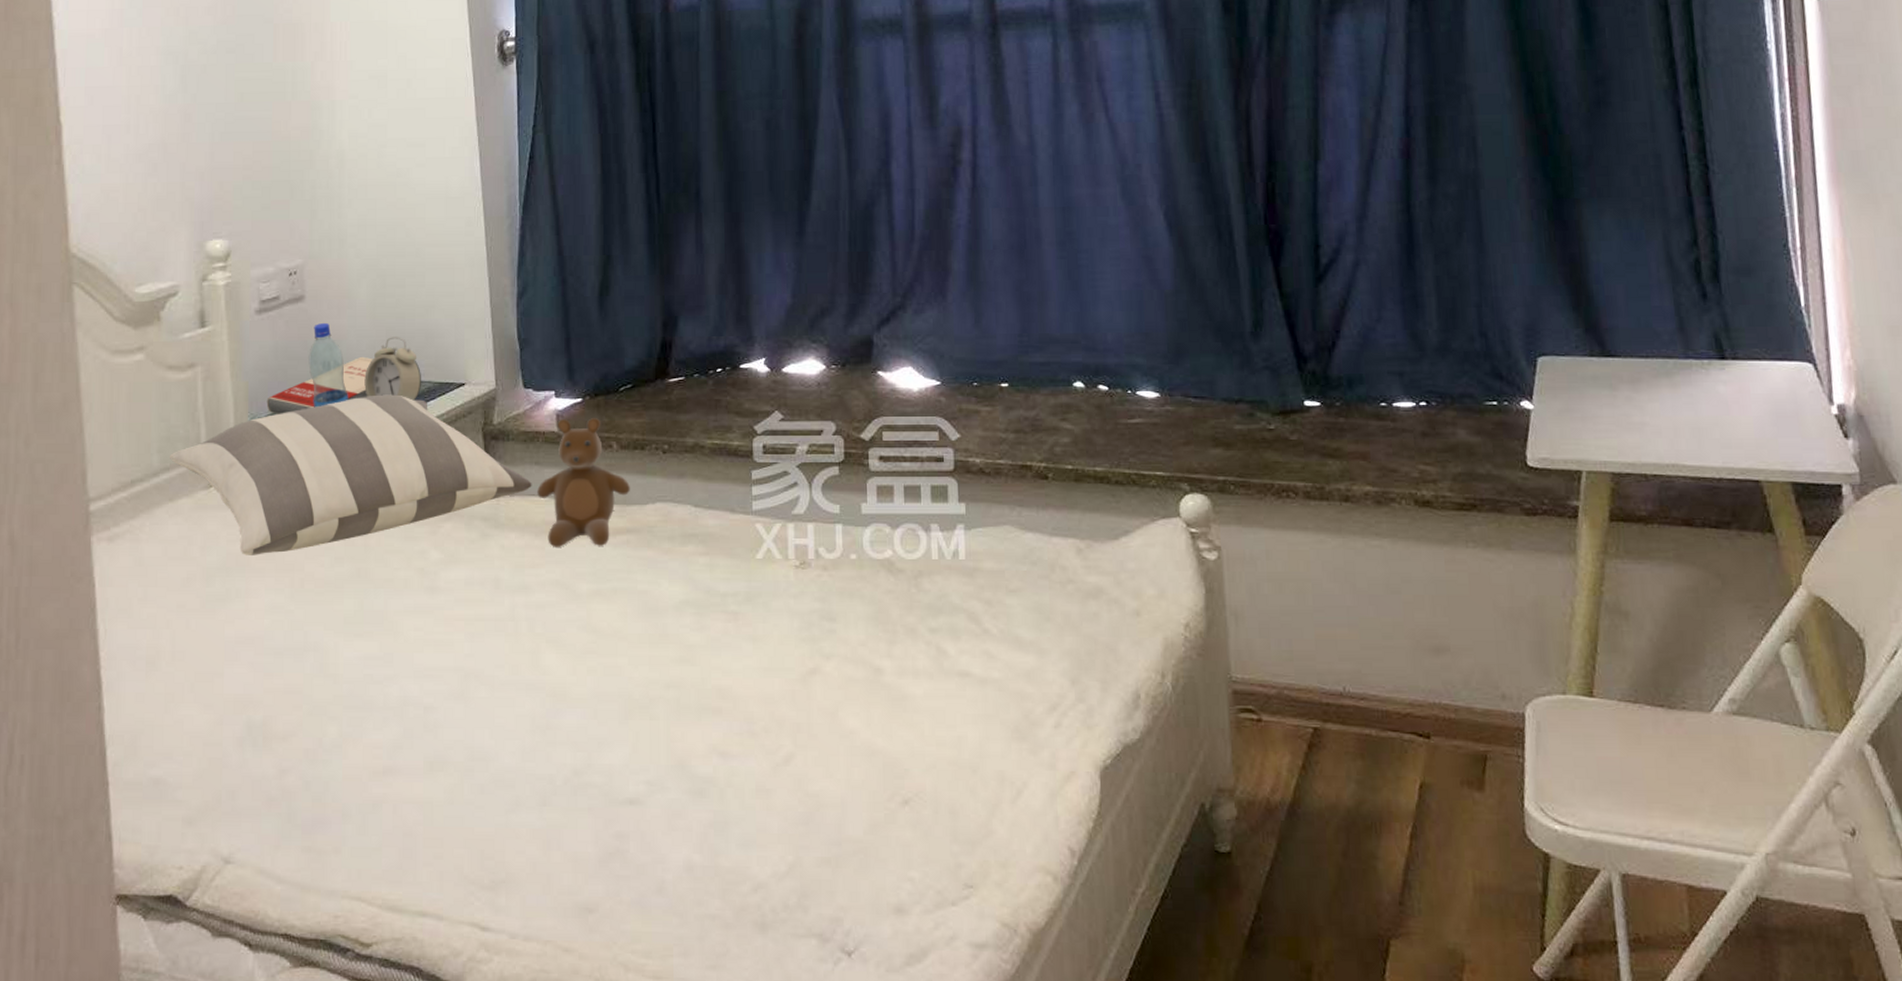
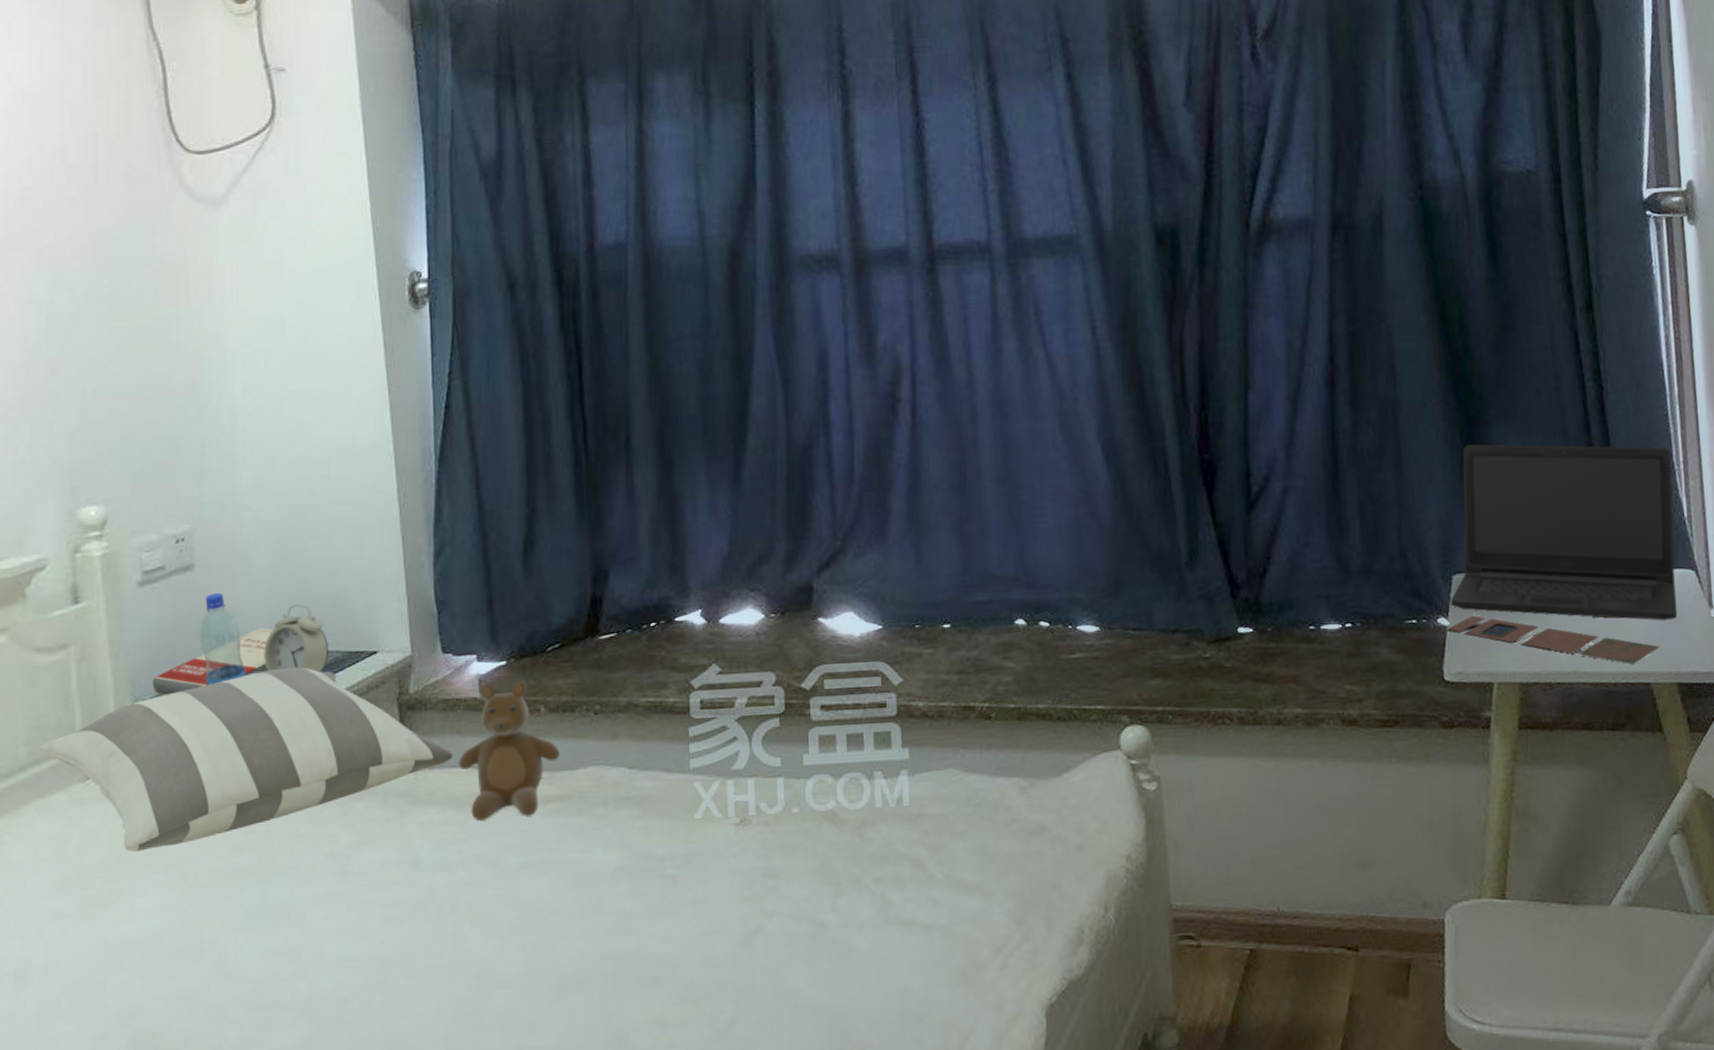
papers: none [1528,400,1771,461] -> present [1445,615,1660,665]
laptop: none [1536,223,1792,416] -> present [1451,444,1677,621]

